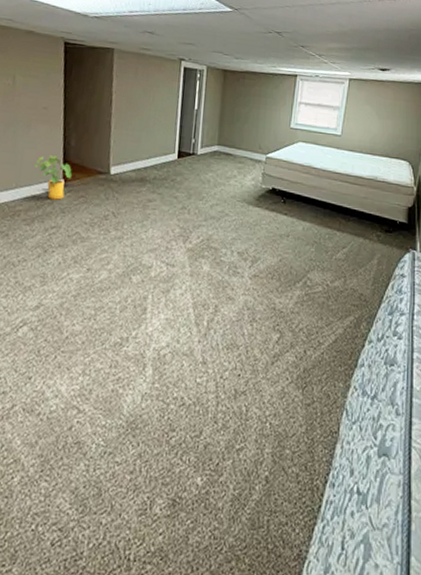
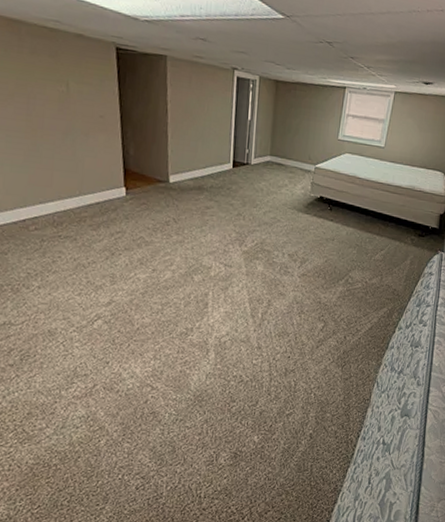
house plant: present [34,155,72,200] -> none [96,164,133,207]

